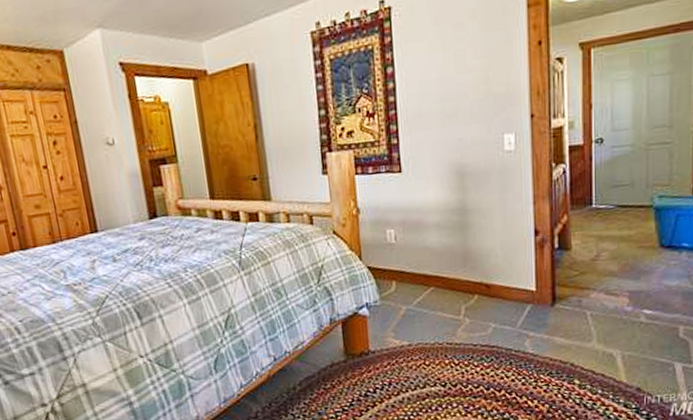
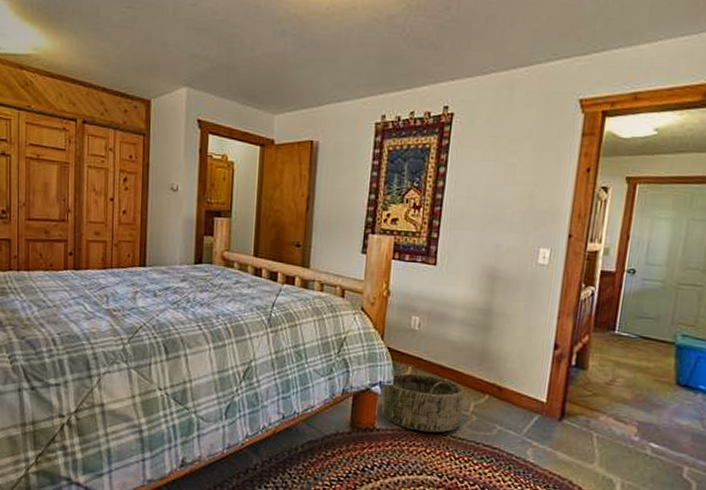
basket: none [371,279,454,345] -> present [381,363,464,433]

